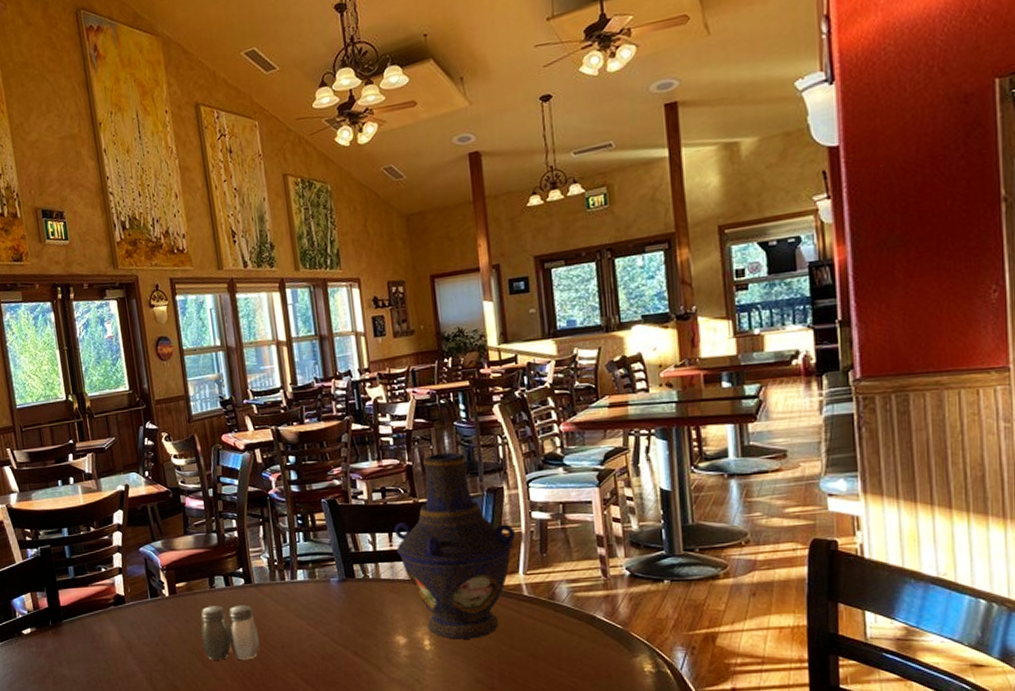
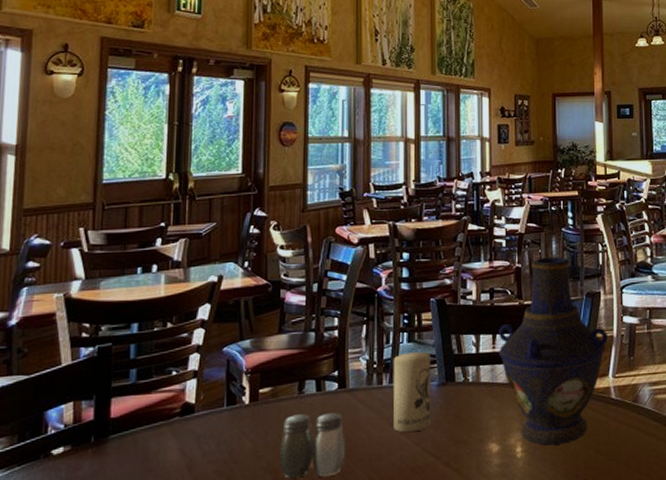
candle: none [292,550,336,624] -> present [393,352,431,433]

